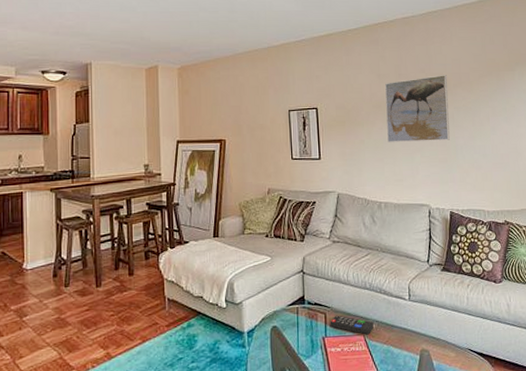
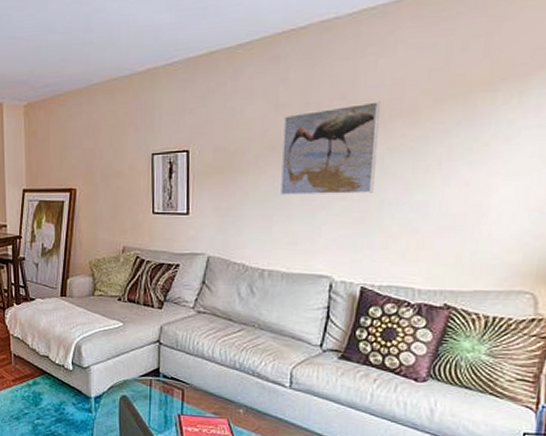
remote control: present [329,315,374,335] -> none [187,393,241,419]

